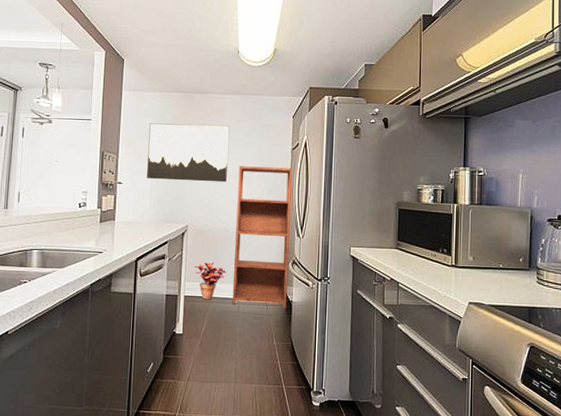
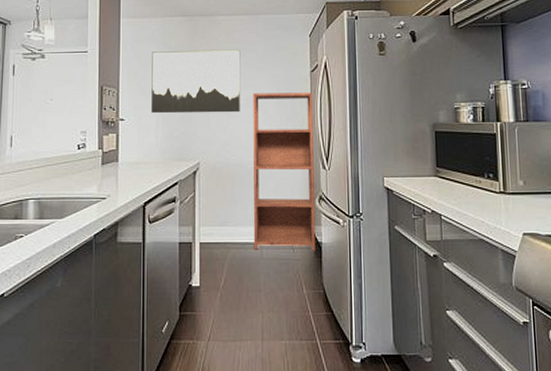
potted plant: present [195,262,226,300] -> none [210,203,245,246]

